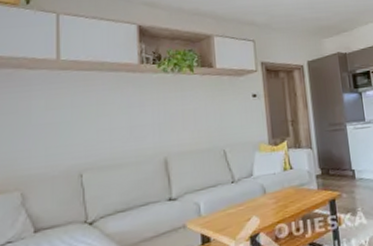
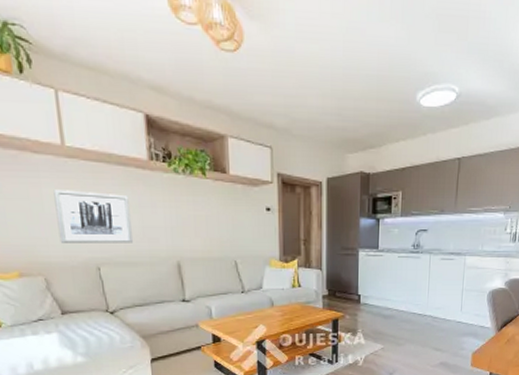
wall art: none [43,98,120,153] -> present [53,188,134,243]

